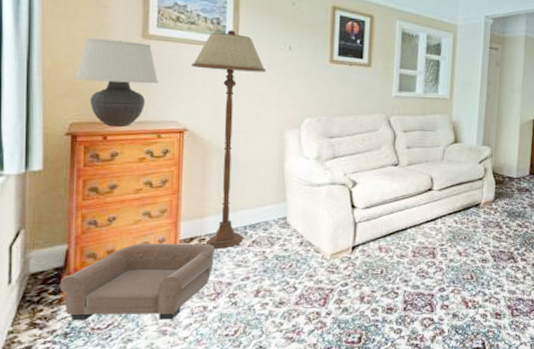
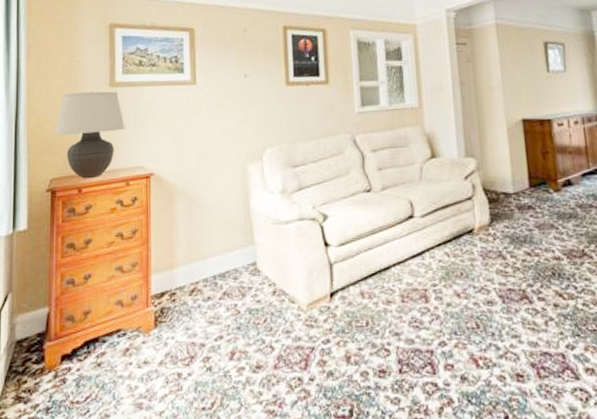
dog bed: present [59,243,216,321] -> none [41,298,187,394]
floor lamp: present [191,30,266,249] -> none [154,66,224,304]

